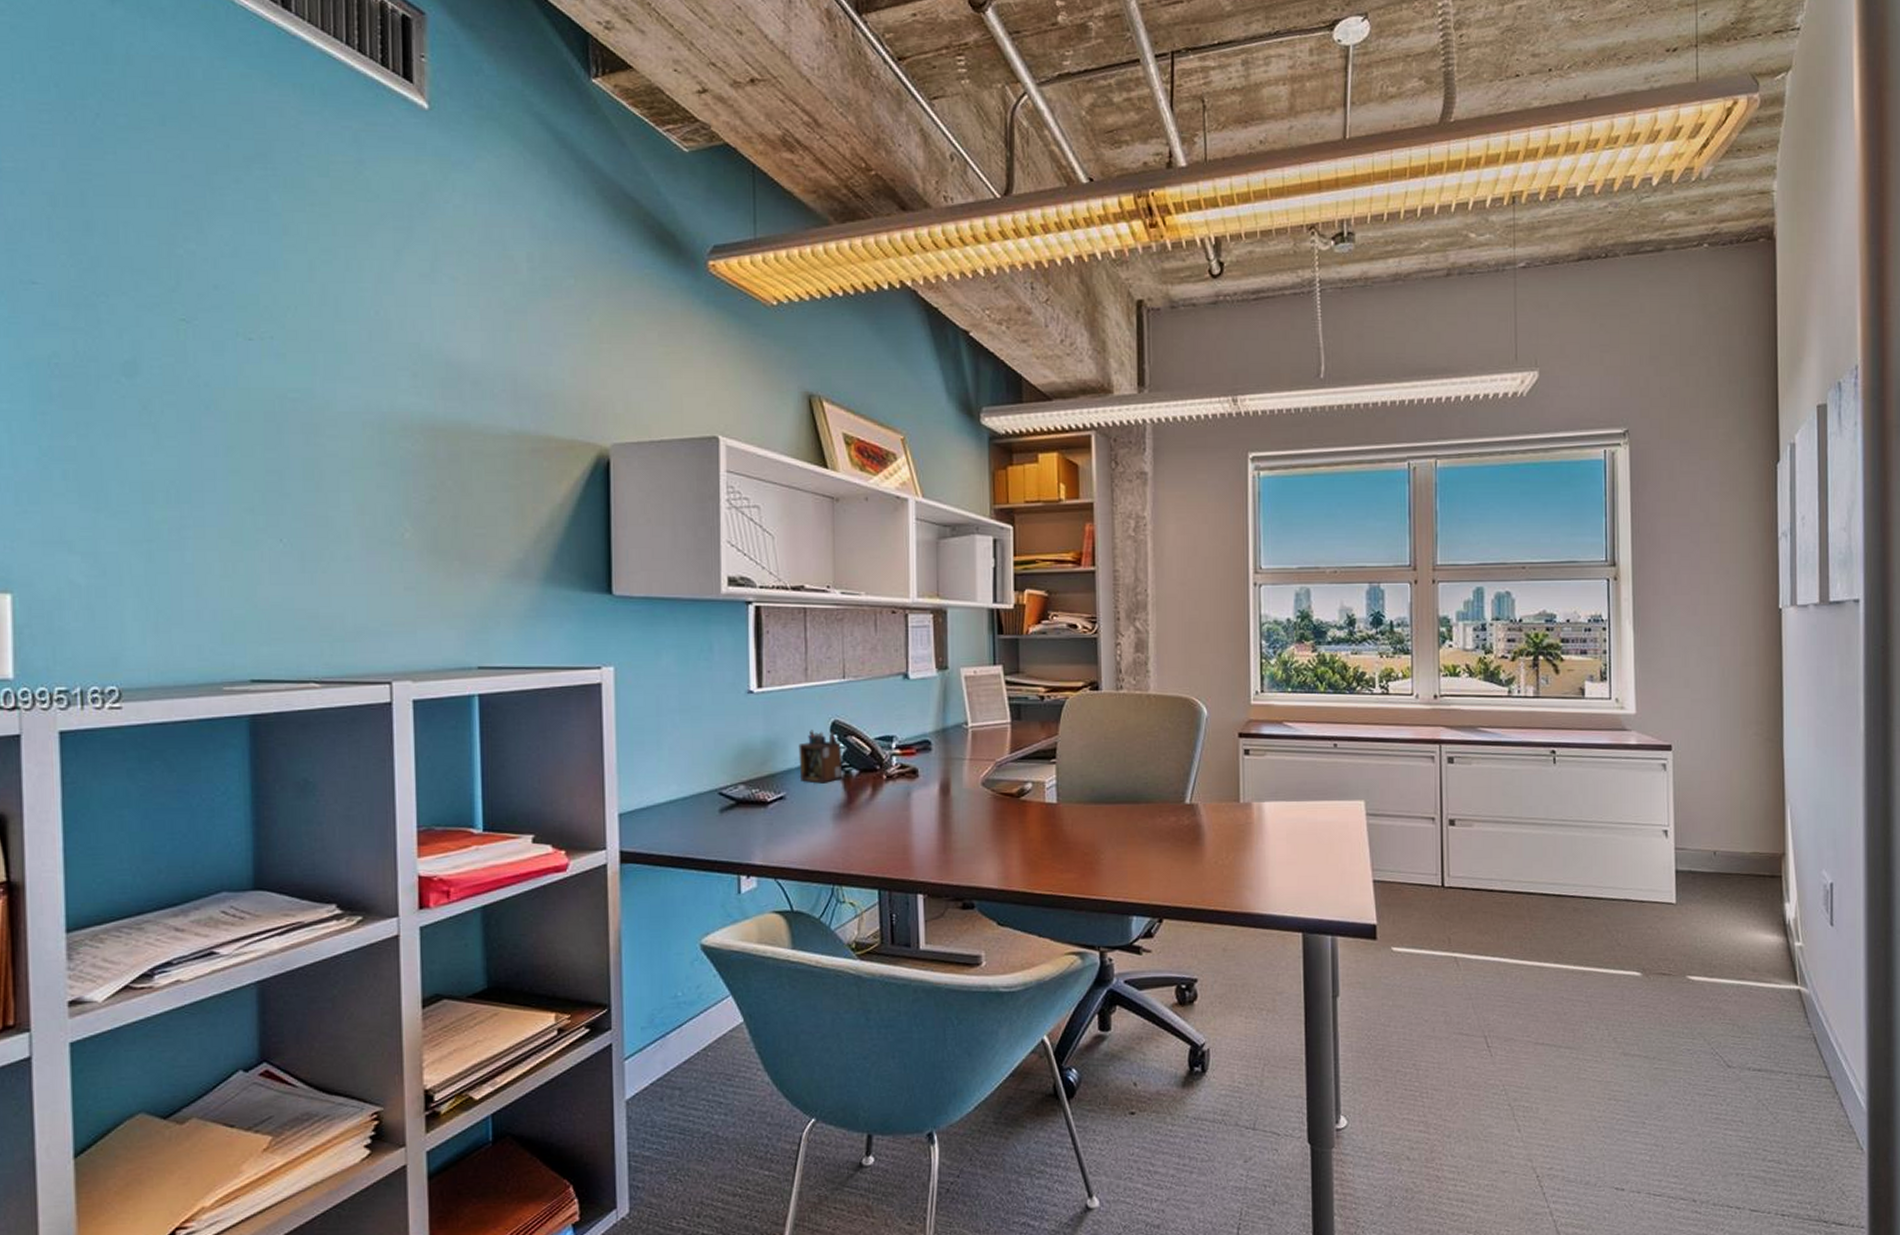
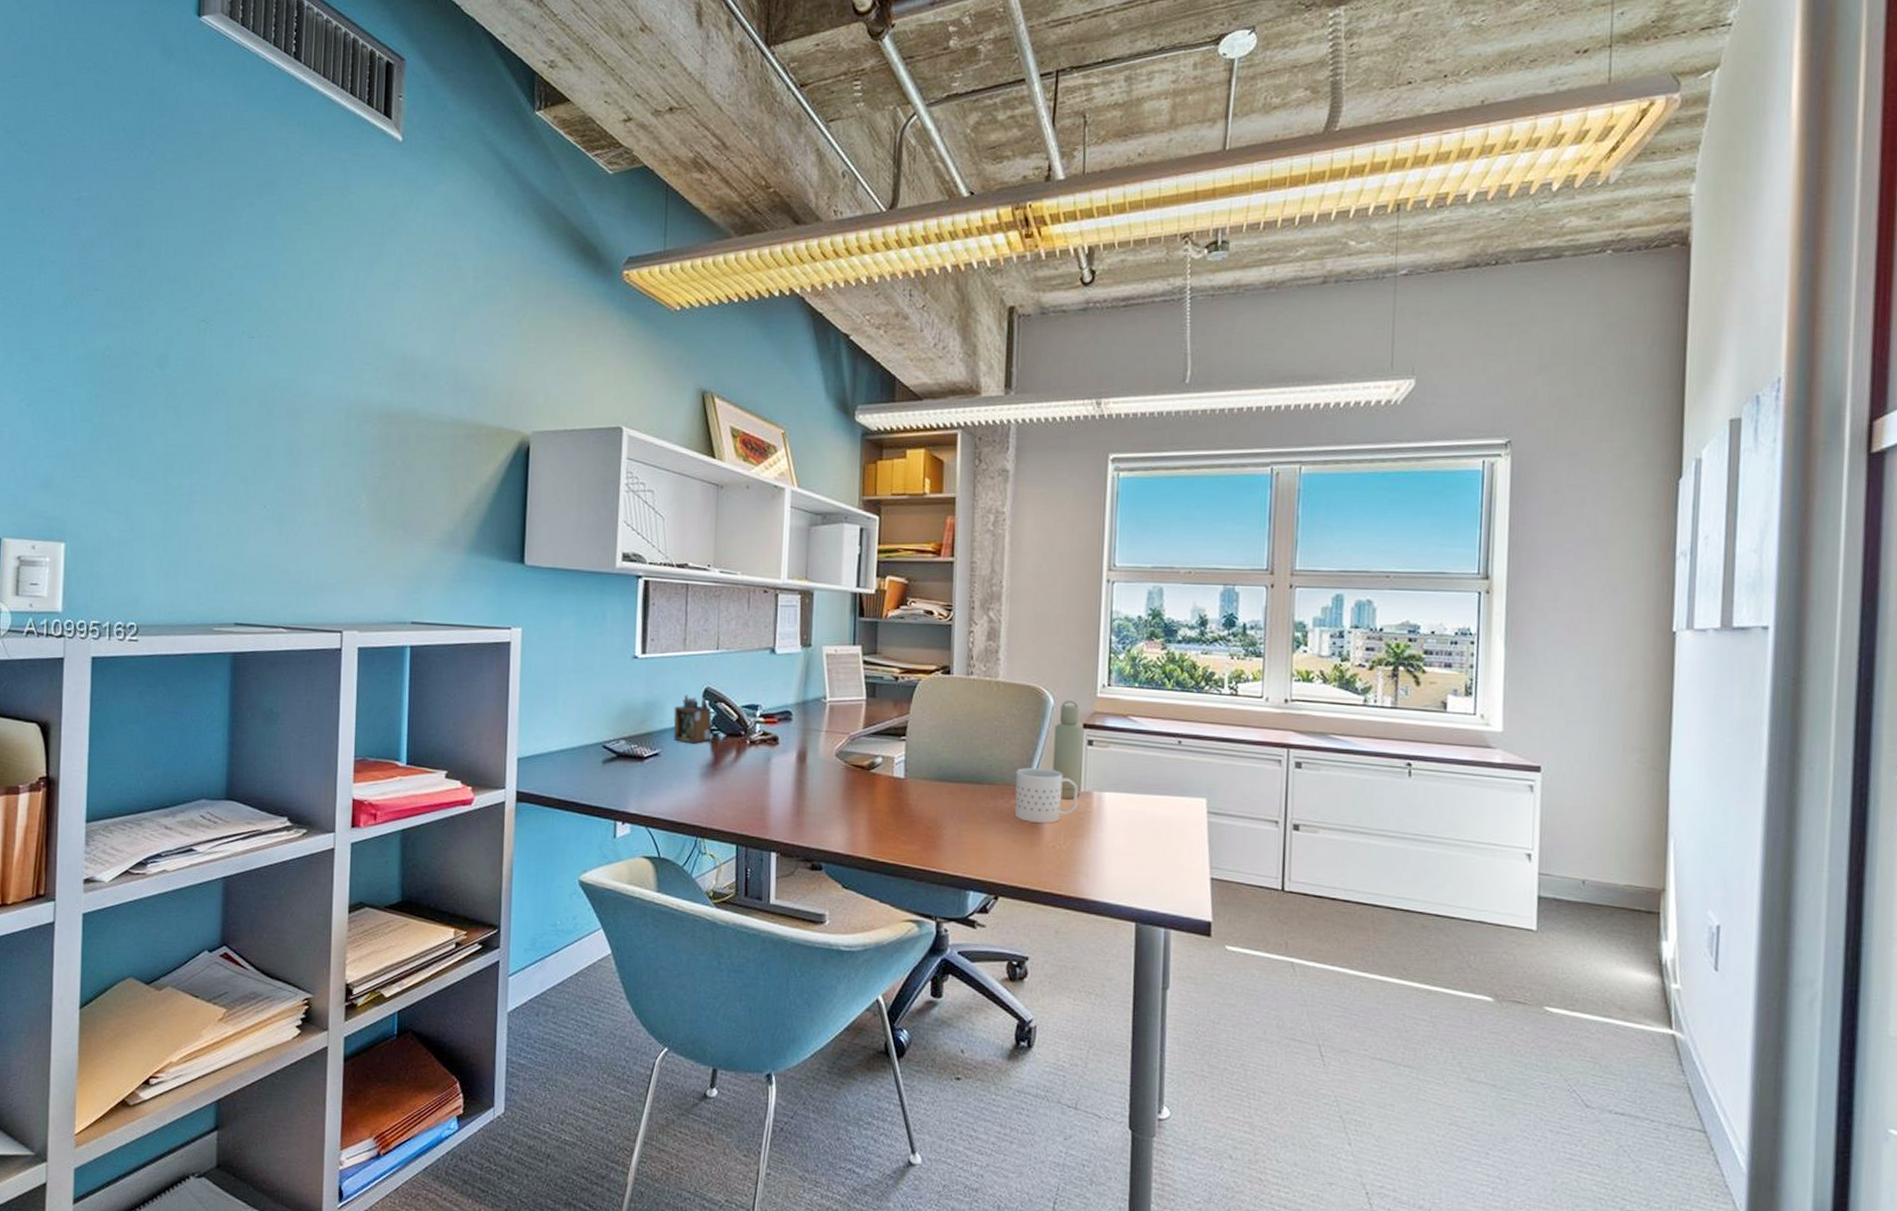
mug: none [1173,781,1237,840] -> present [1014,767,1078,824]
bottle: none [1210,710,1240,813] -> present [1053,700,1083,800]

